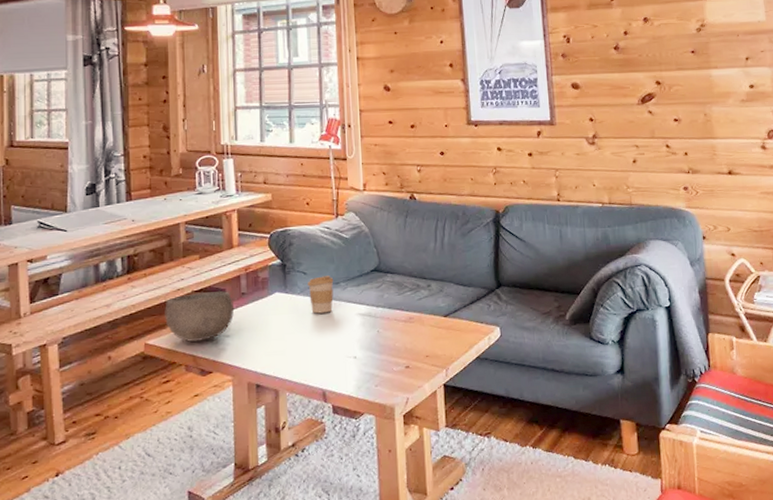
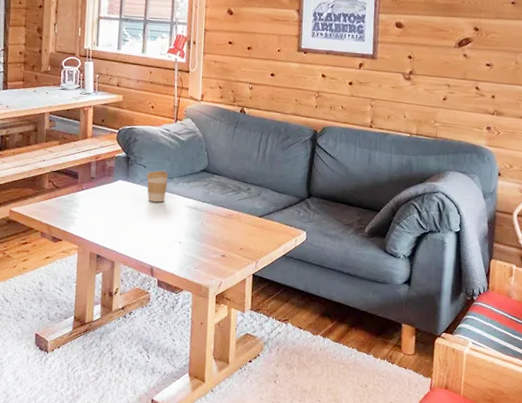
bowl: present [165,291,234,342] -> none [27,172,84,213]

